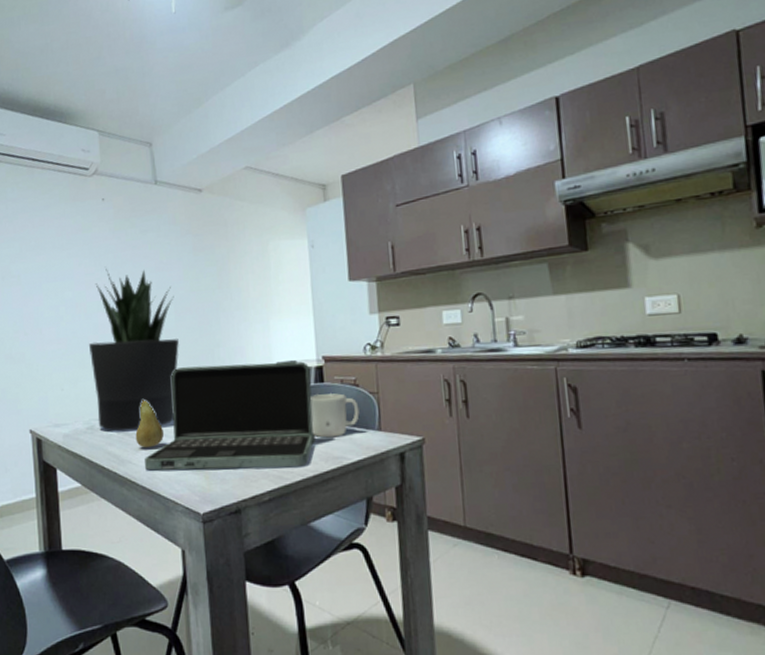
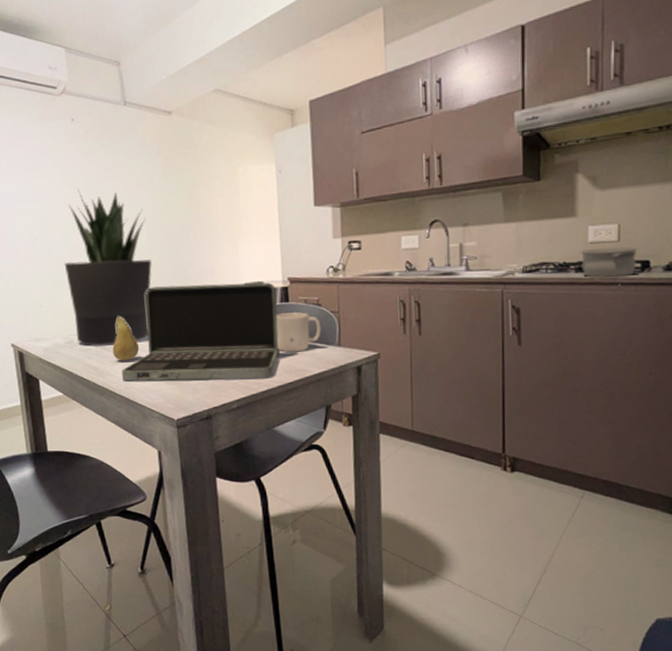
cooking pot: none [637,318,703,354] -> present [579,246,638,279]

